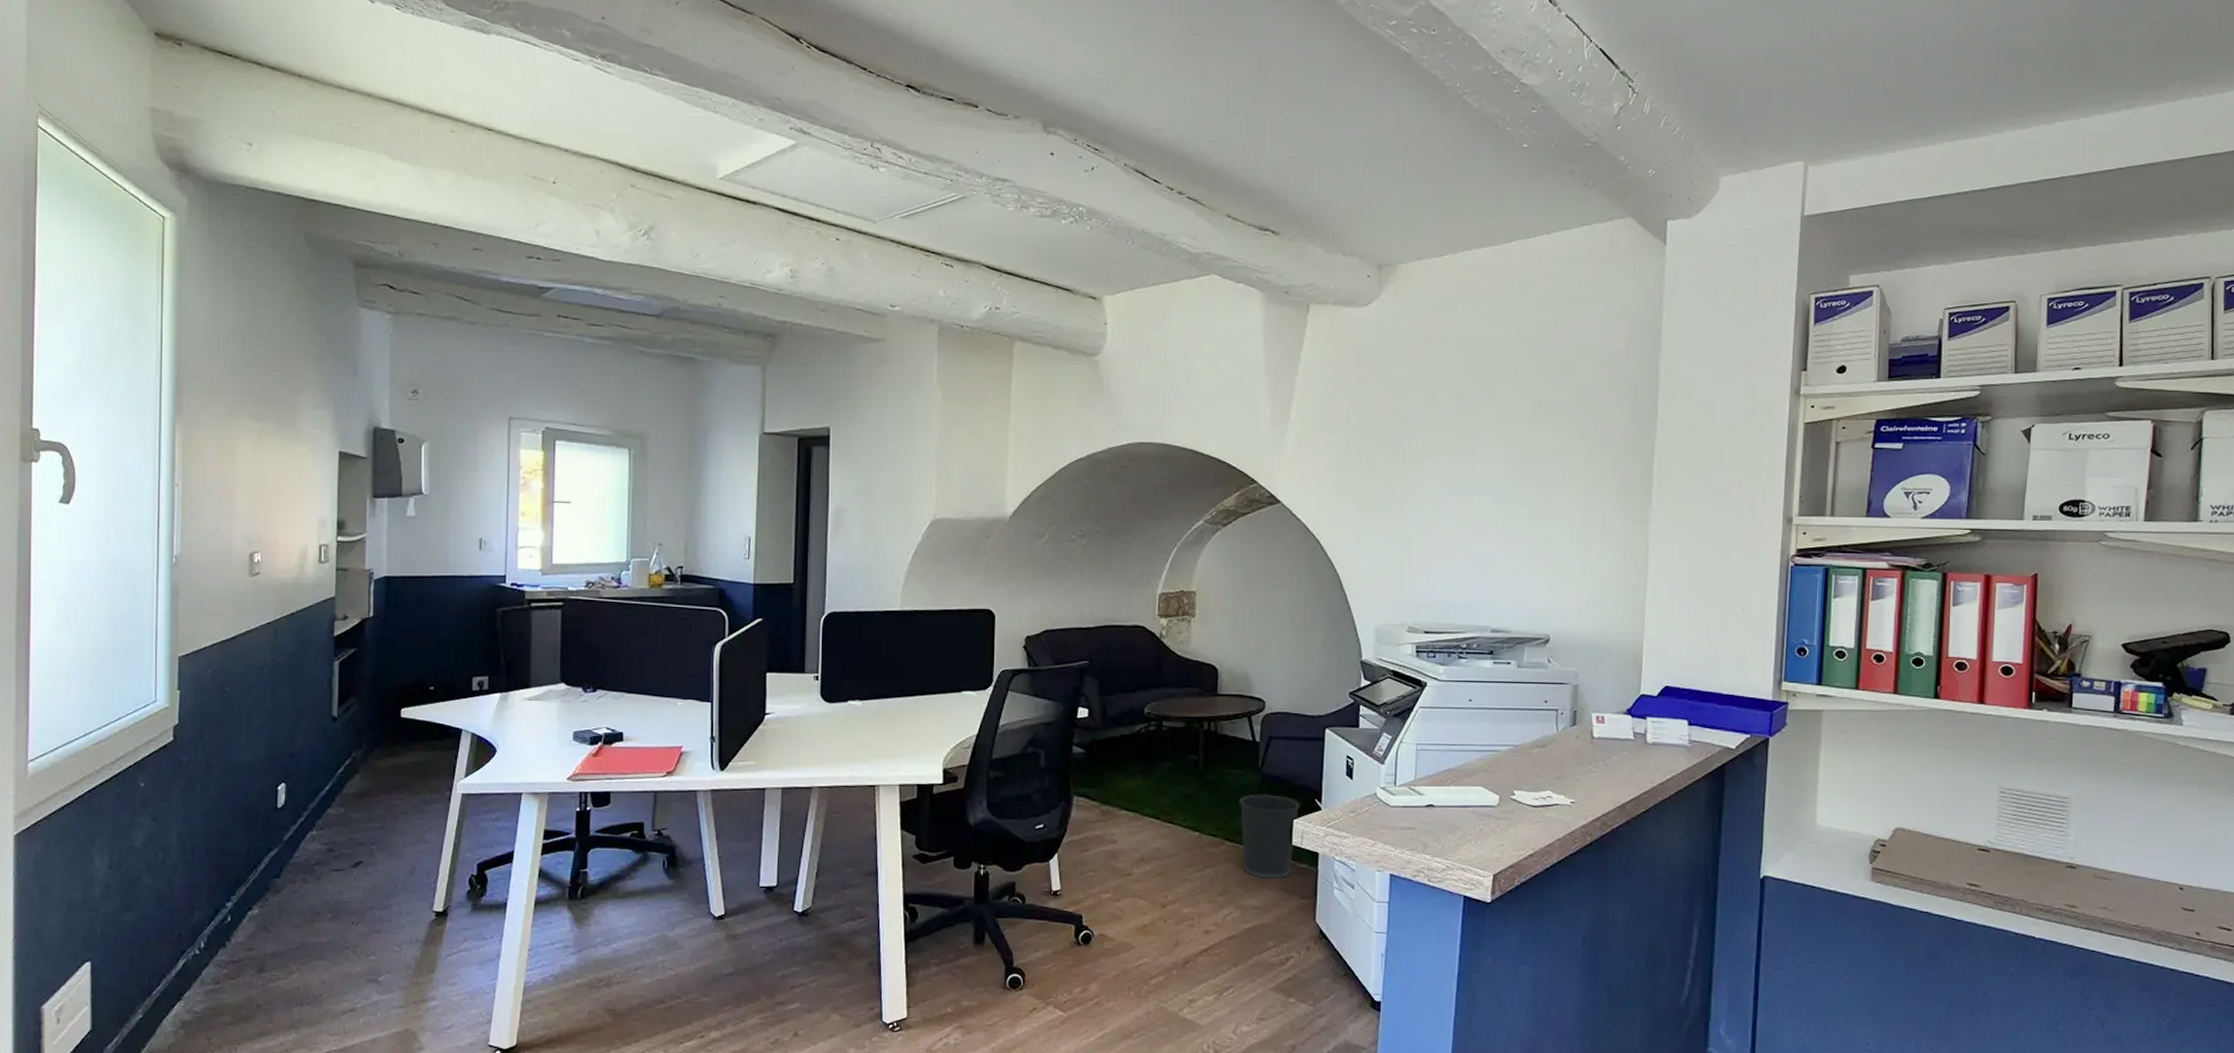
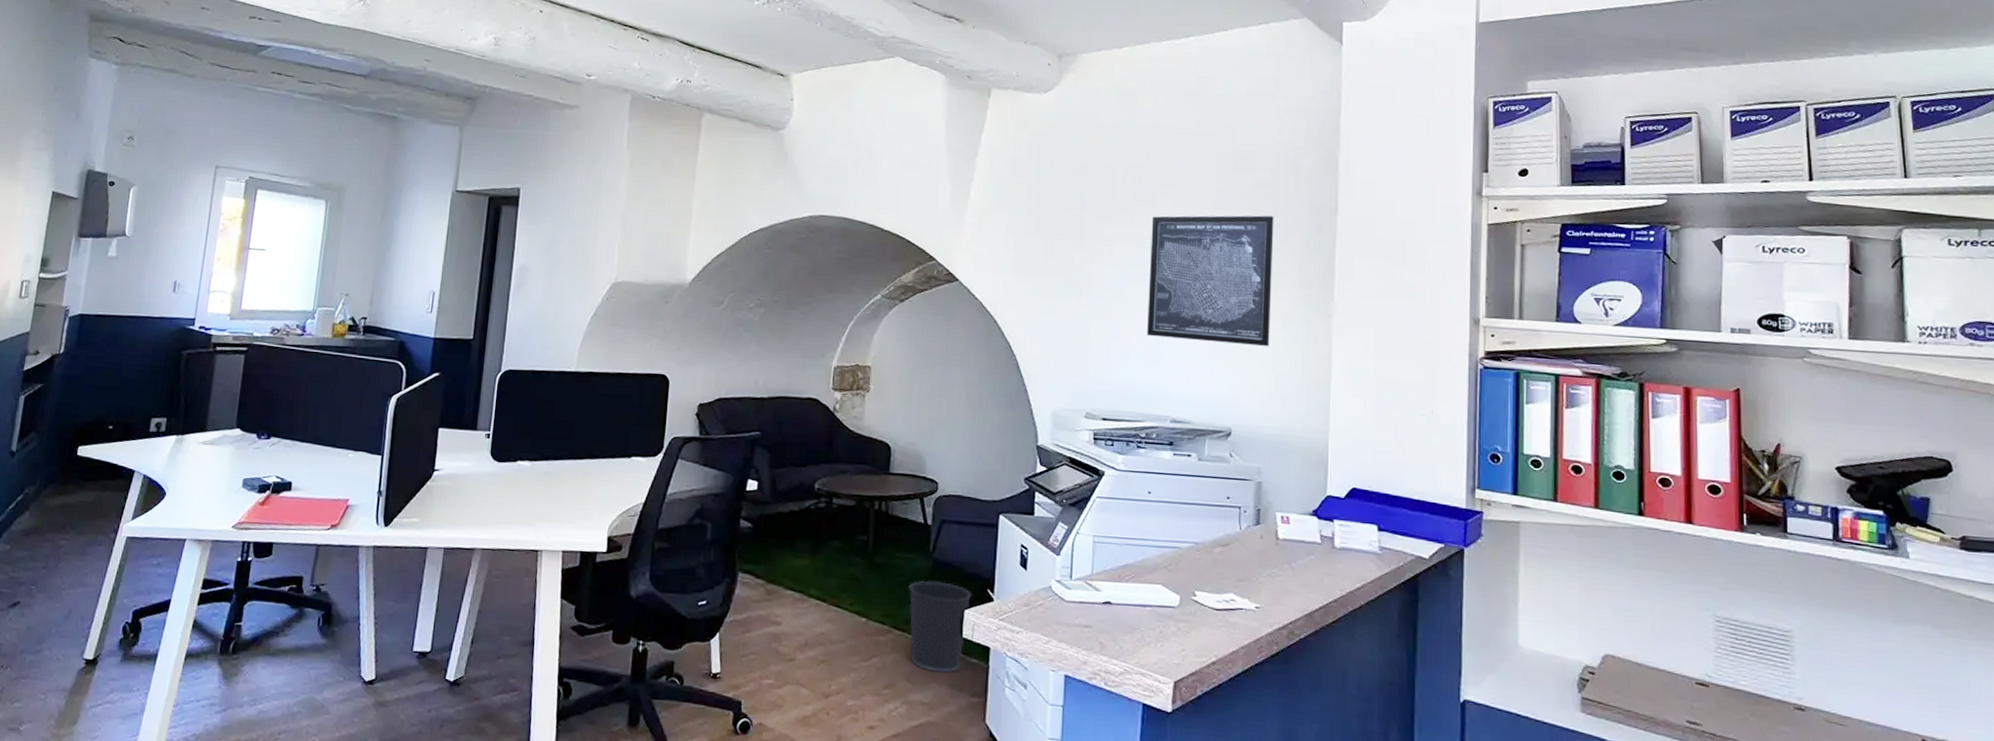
wall art: none [1468,424,1594,555] -> present [1147,215,1274,347]

